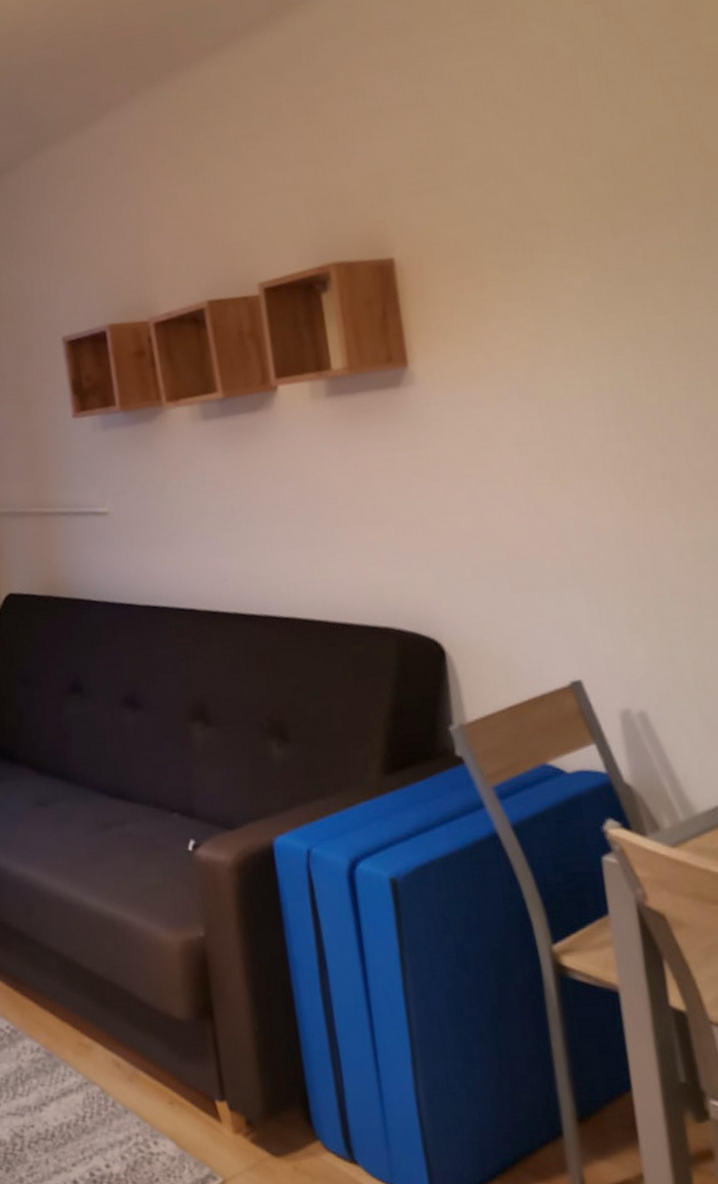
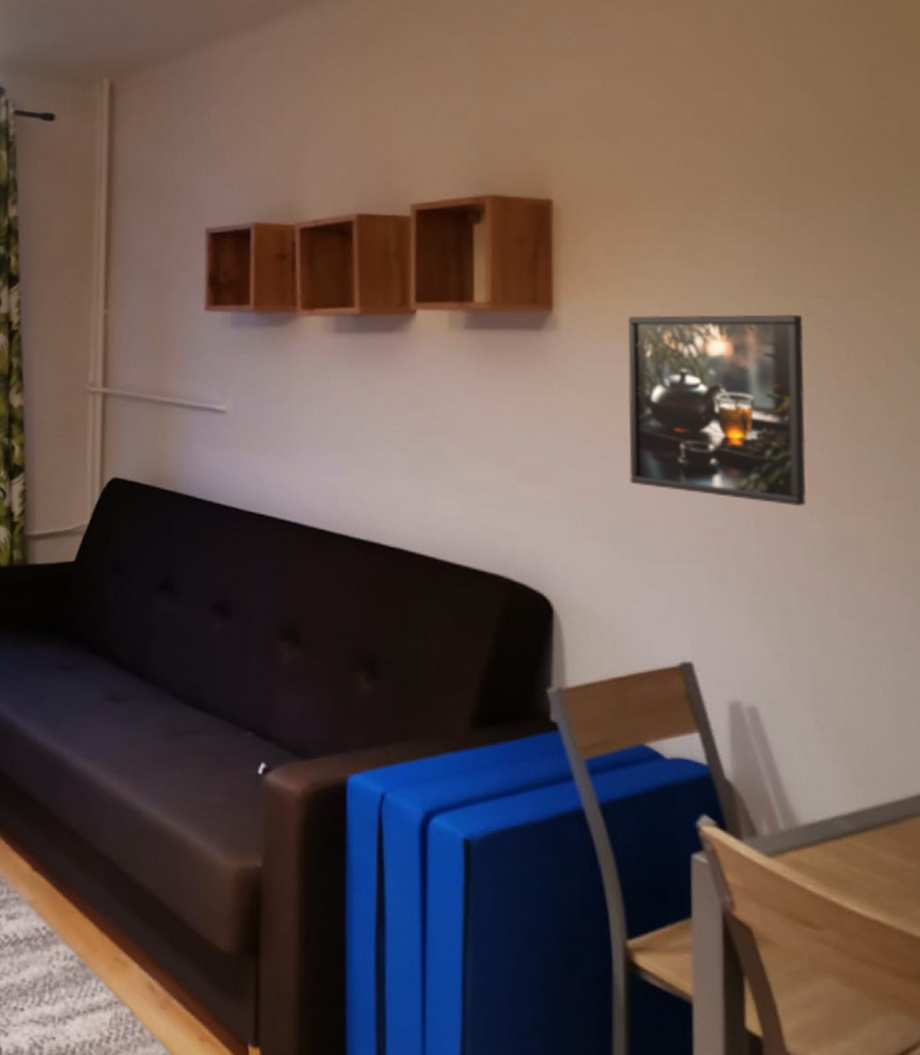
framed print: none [480,335,670,522] -> present [627,314,807,506]

